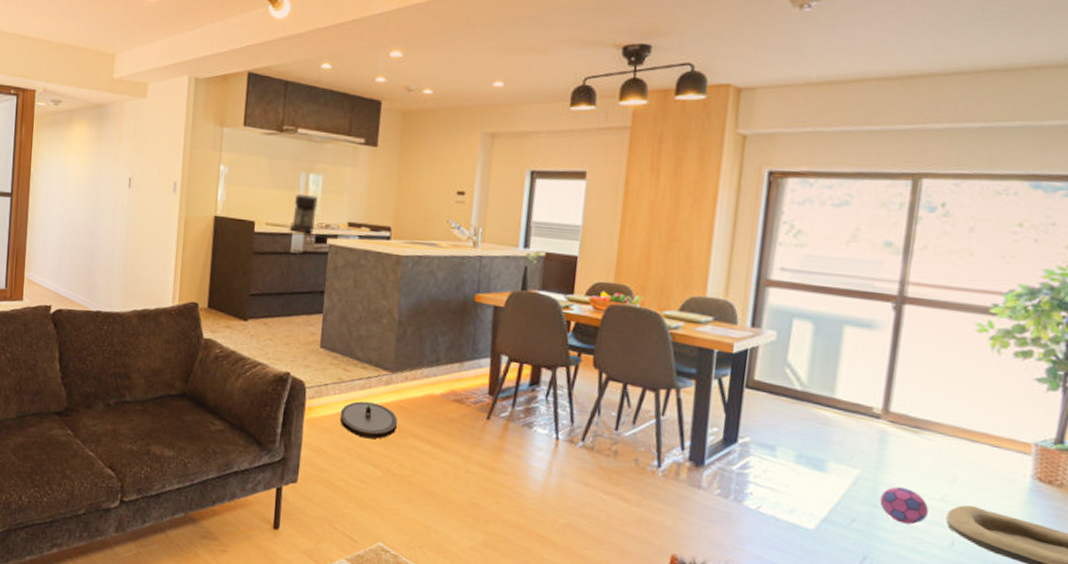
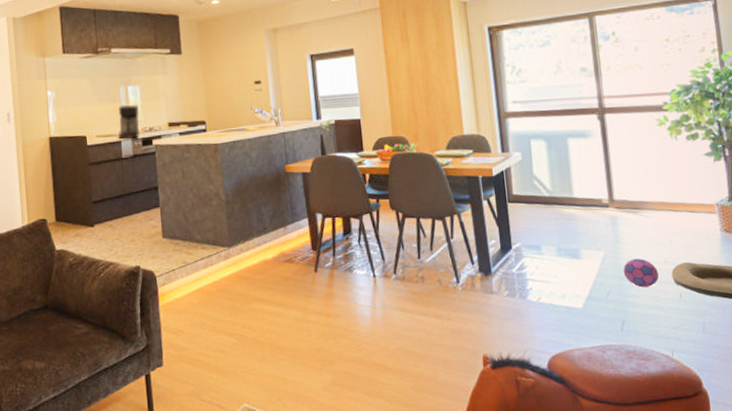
robot vacuum: present [339,401,398,439] -> none [190,278,242,311]

